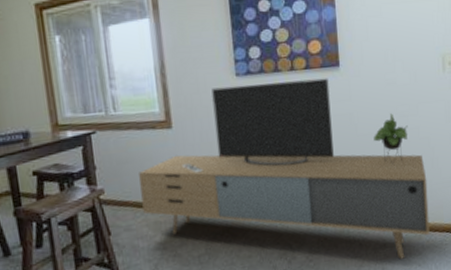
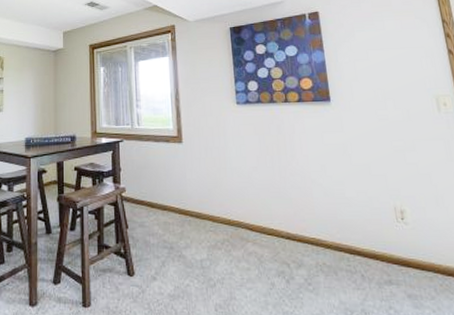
media console: present [139,78,430,259] -> none [154,110,443,300]

